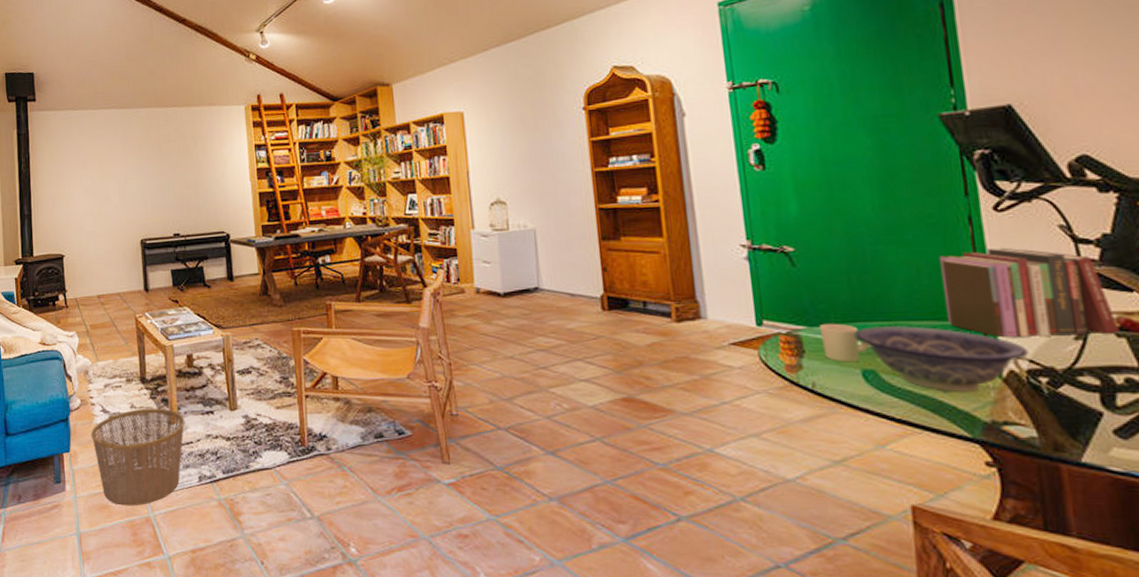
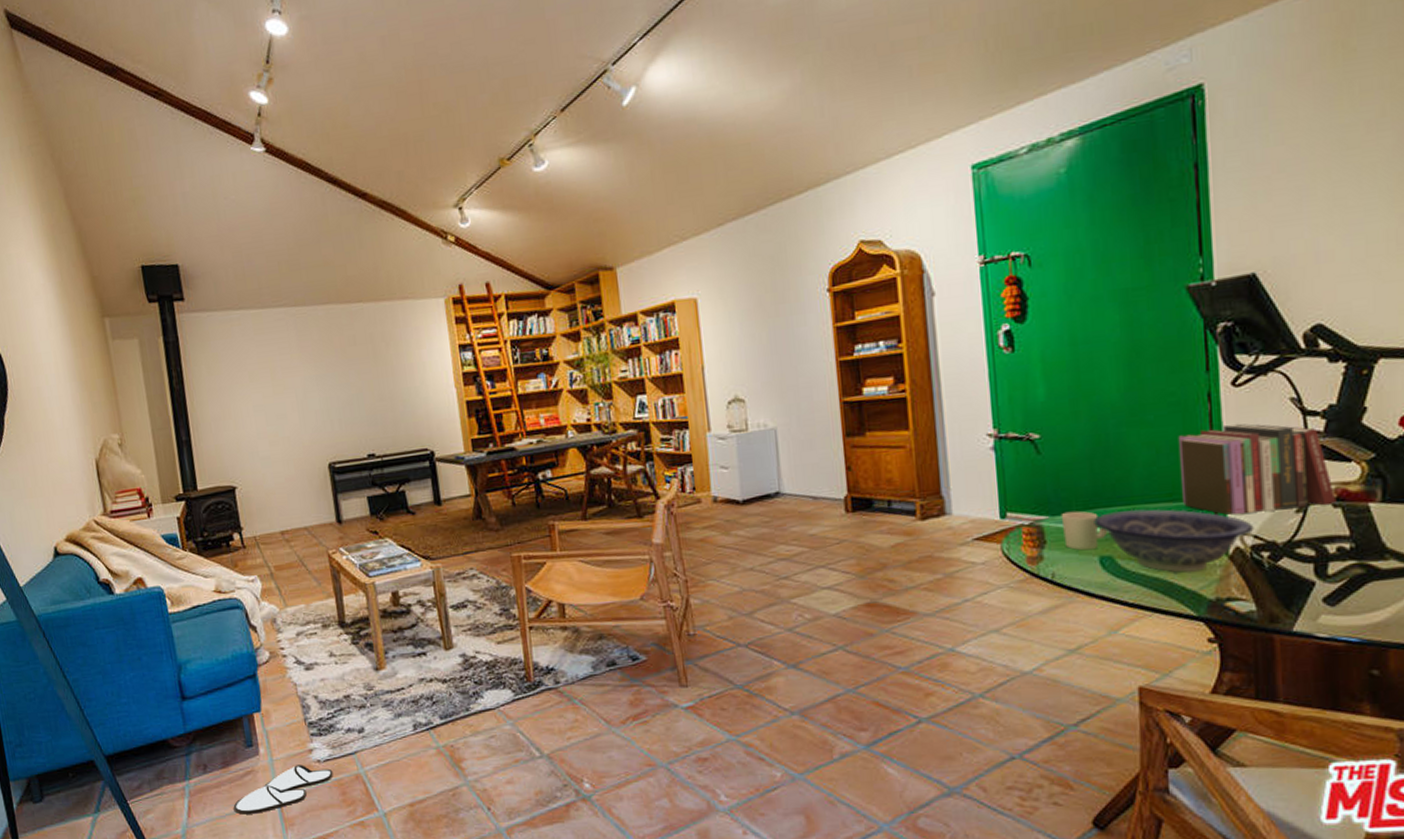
slippers: none [40,504,127,545] -> present [233,764,333,815]
basket: present [90,404,185,506] -> none [284,649,394,764]

